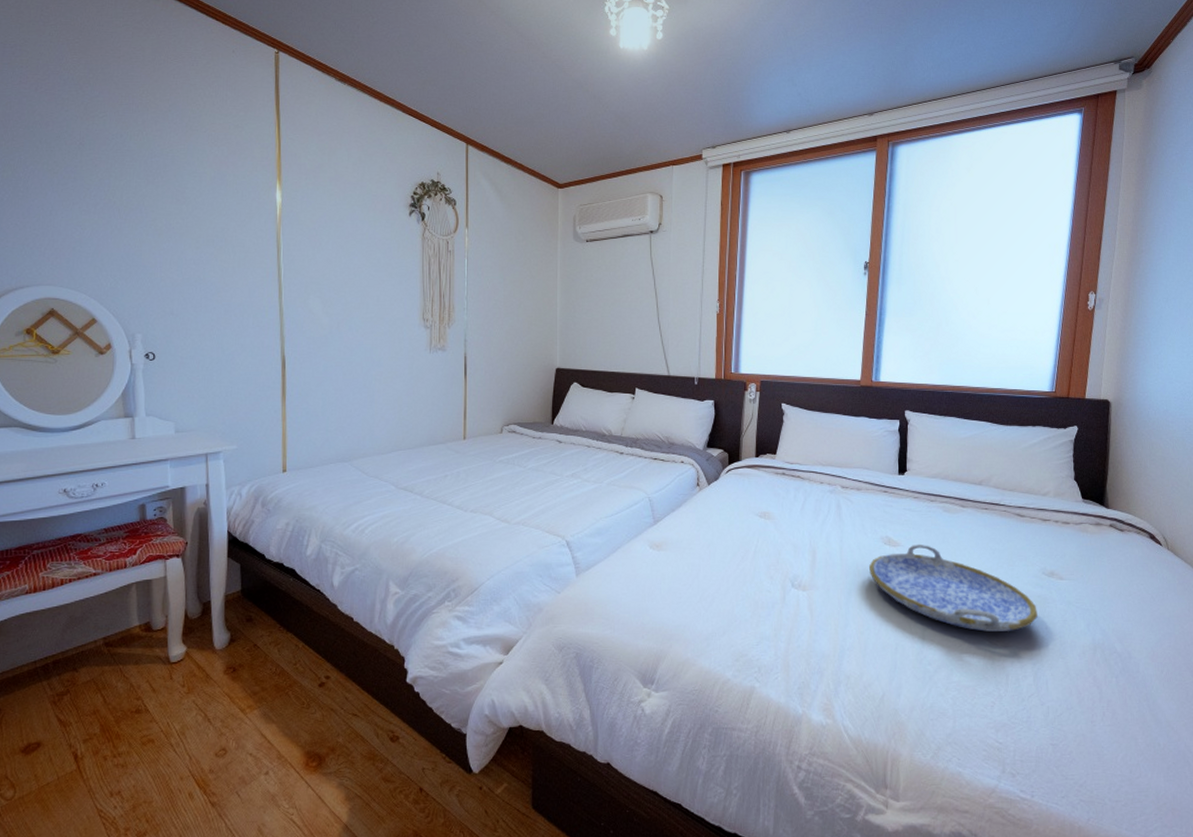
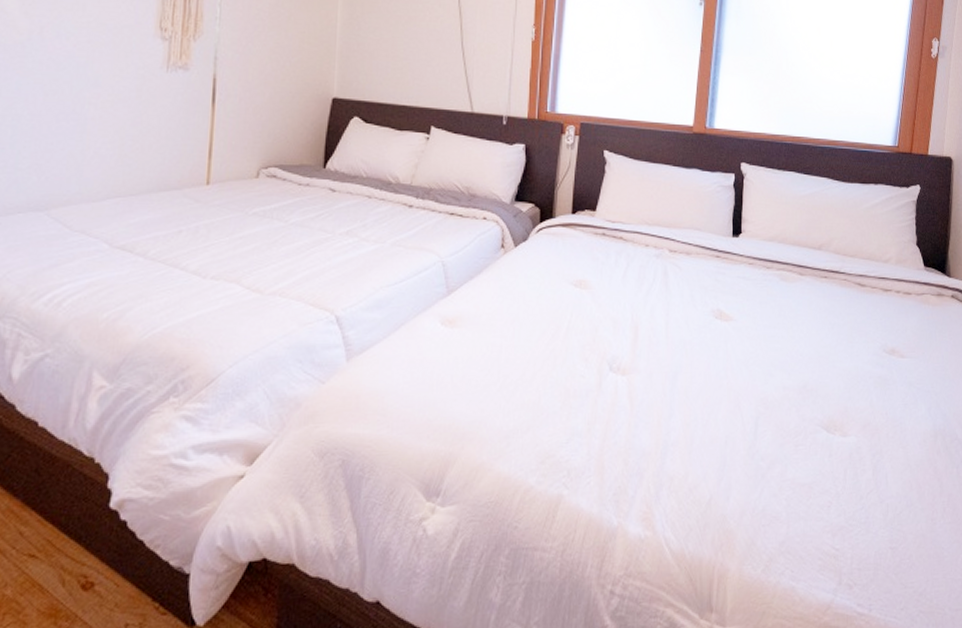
serving tray: present [869,544,1038,632] -> none [698,318,878,419]

